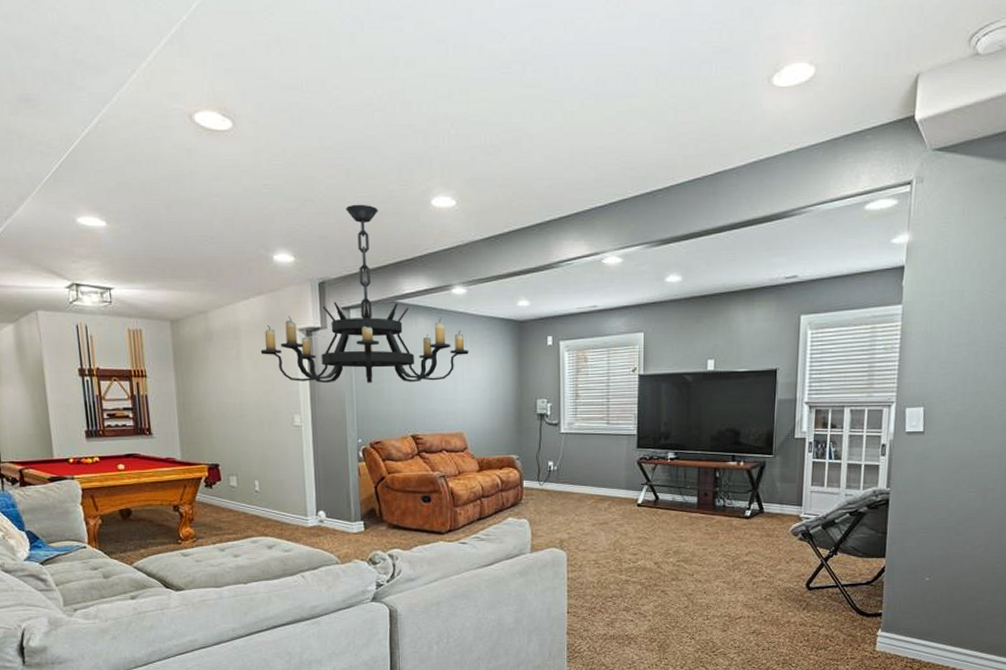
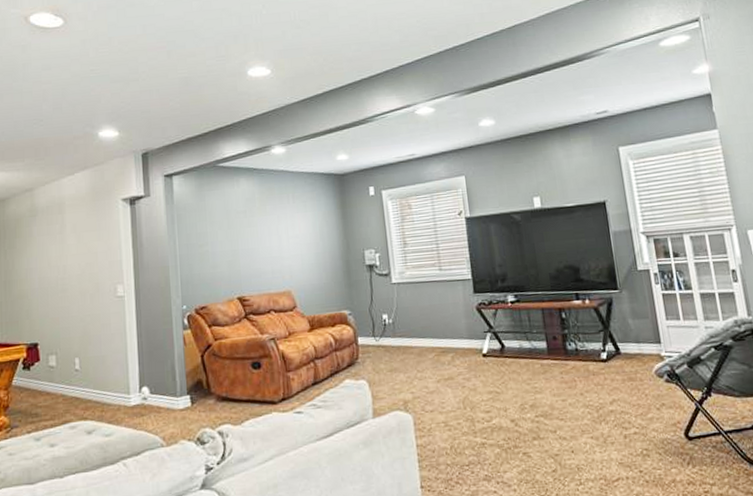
chandelier: present [260,204,469,384] -> none [84,79,292,251]

